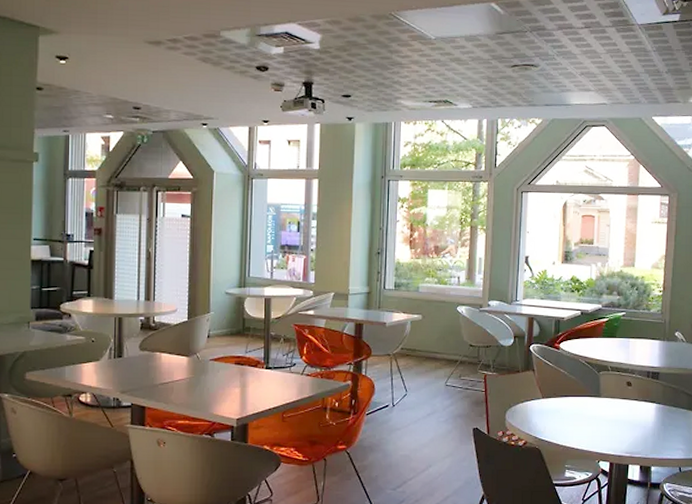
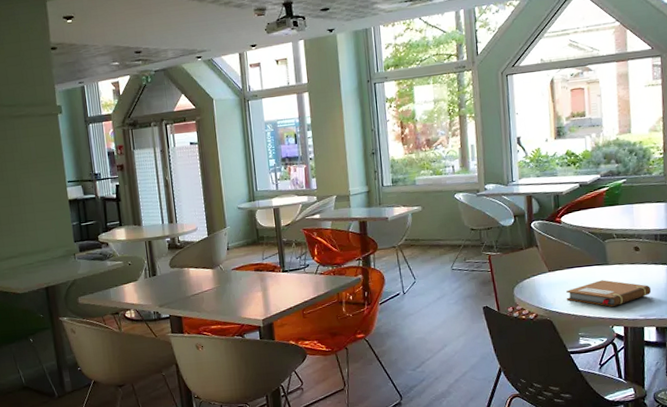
notebook: none [556,412,639,442] -> present [566,280,652,307]

